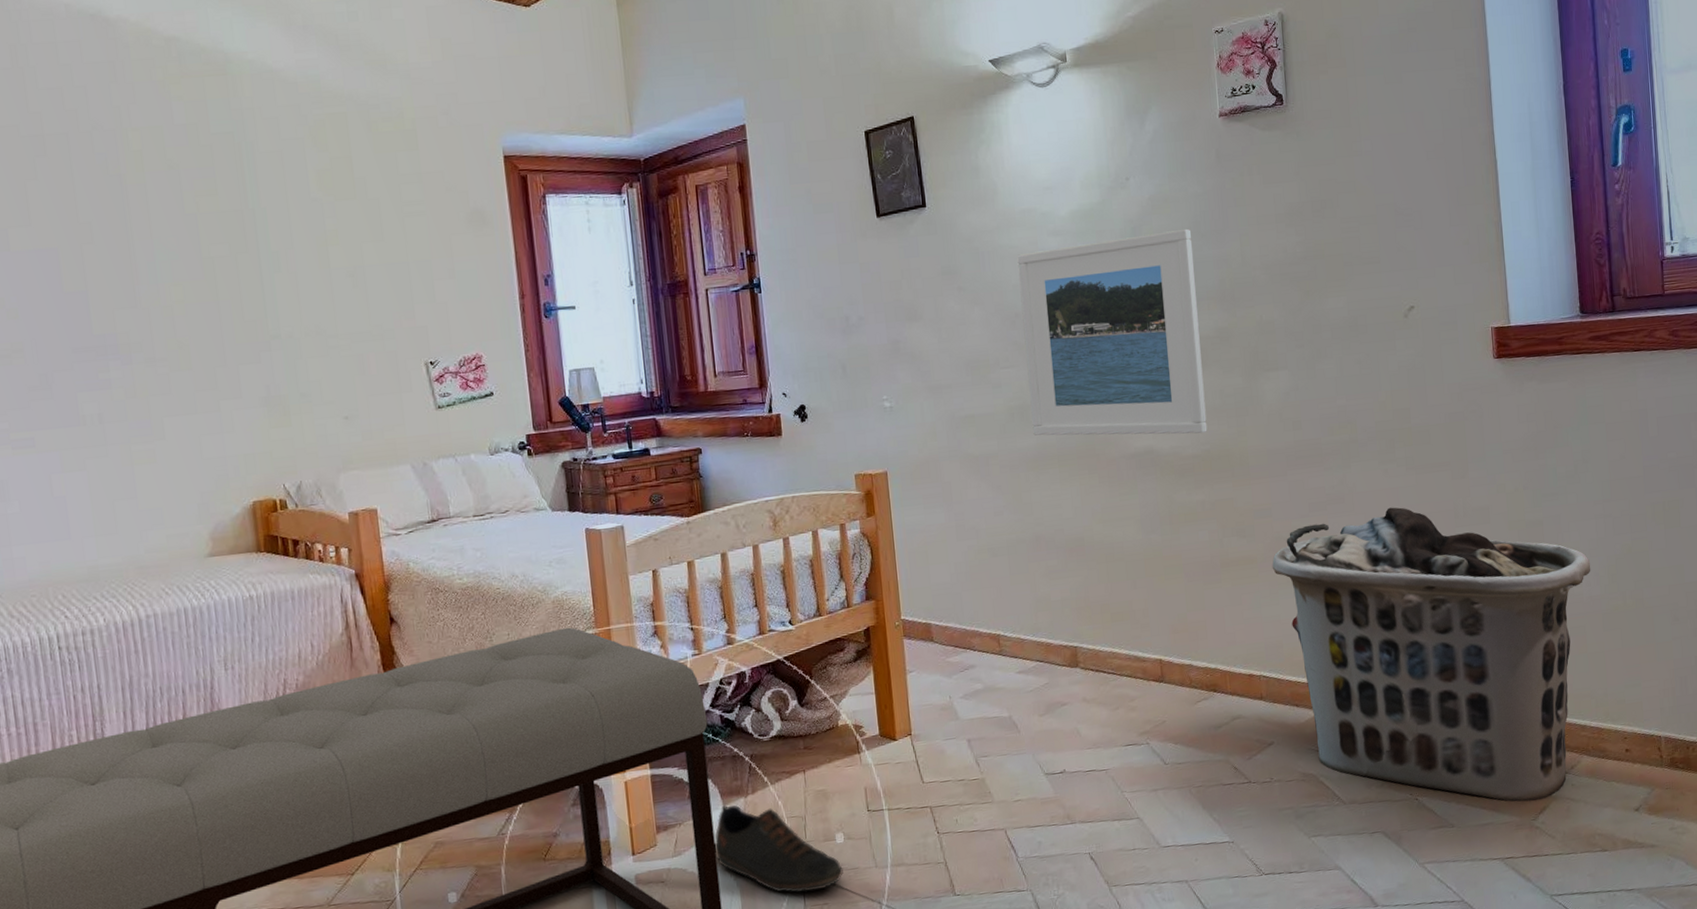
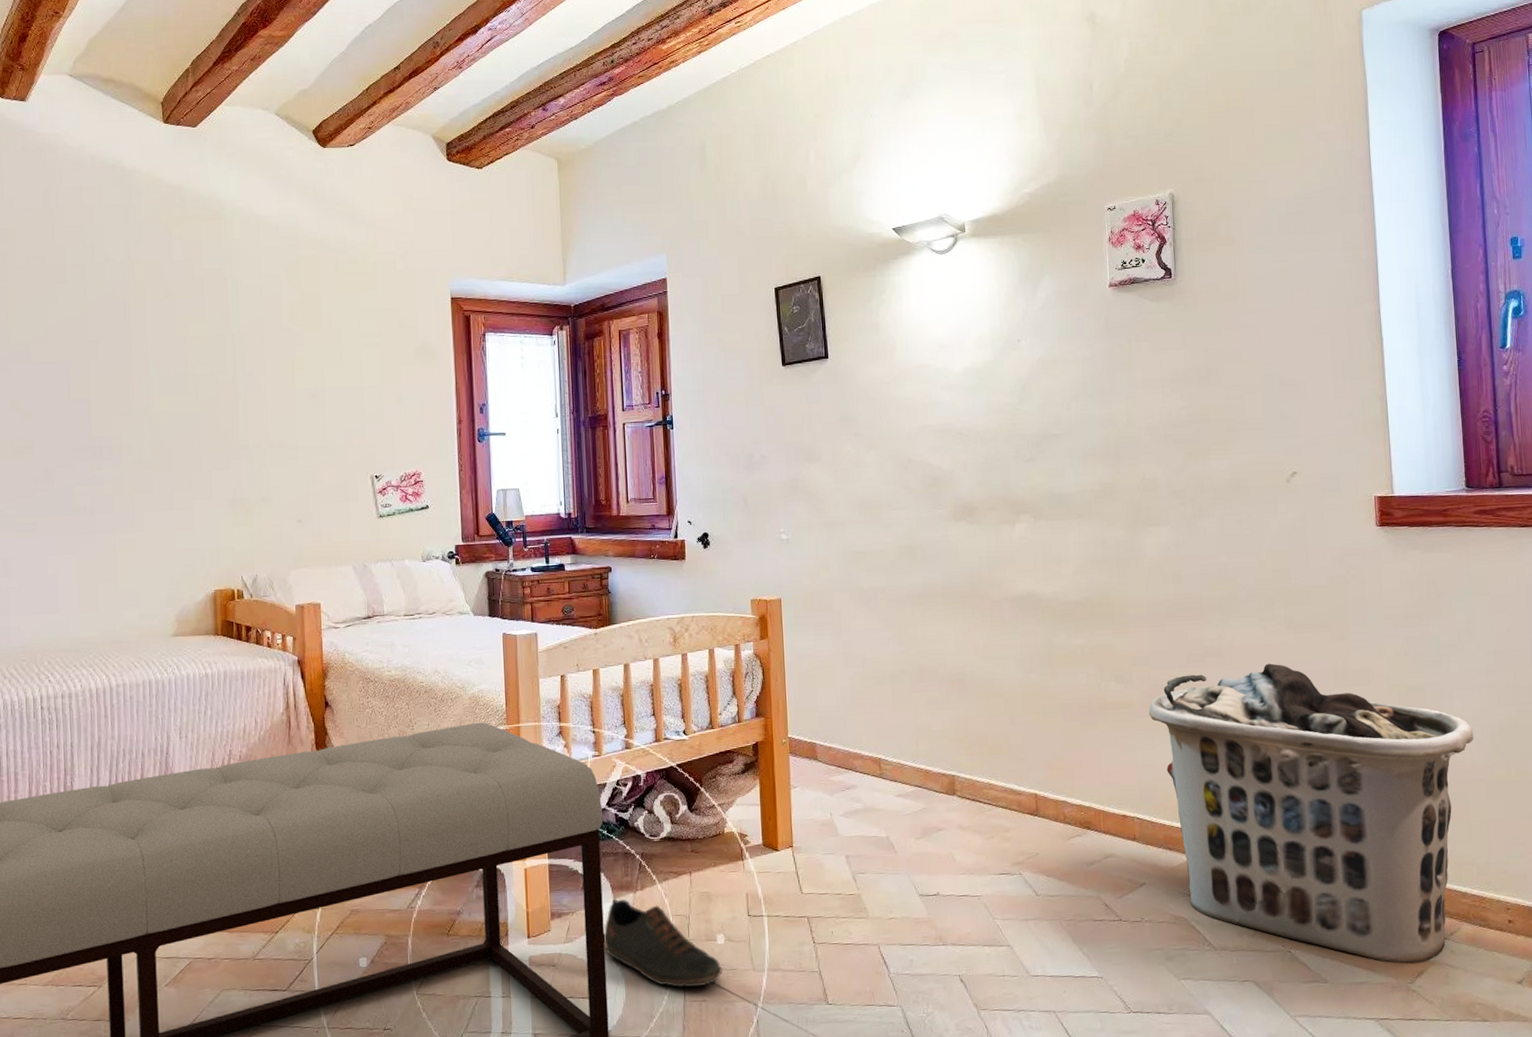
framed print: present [1017,228,1208,436] -> none [911,389,1089,582]

